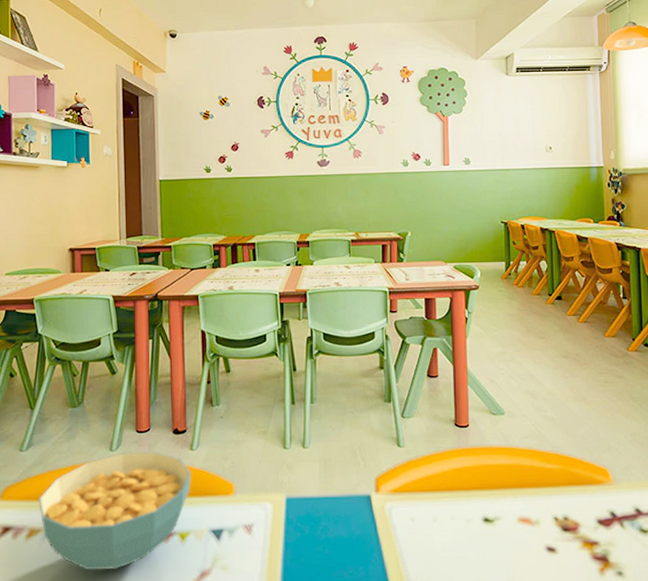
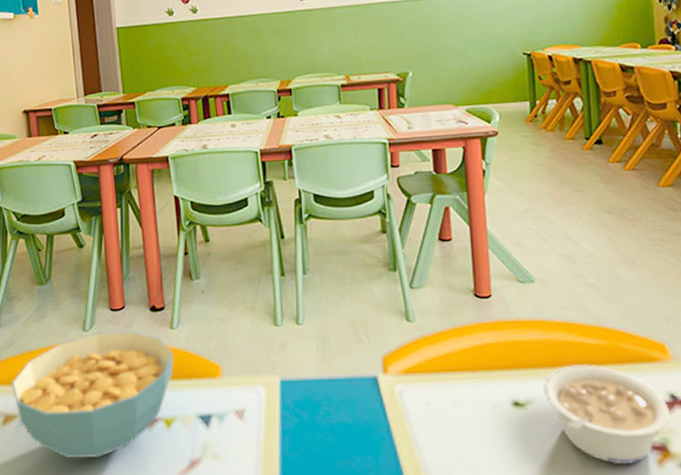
legume: none [509,486,610,572] -> present [543,364,670,464]

